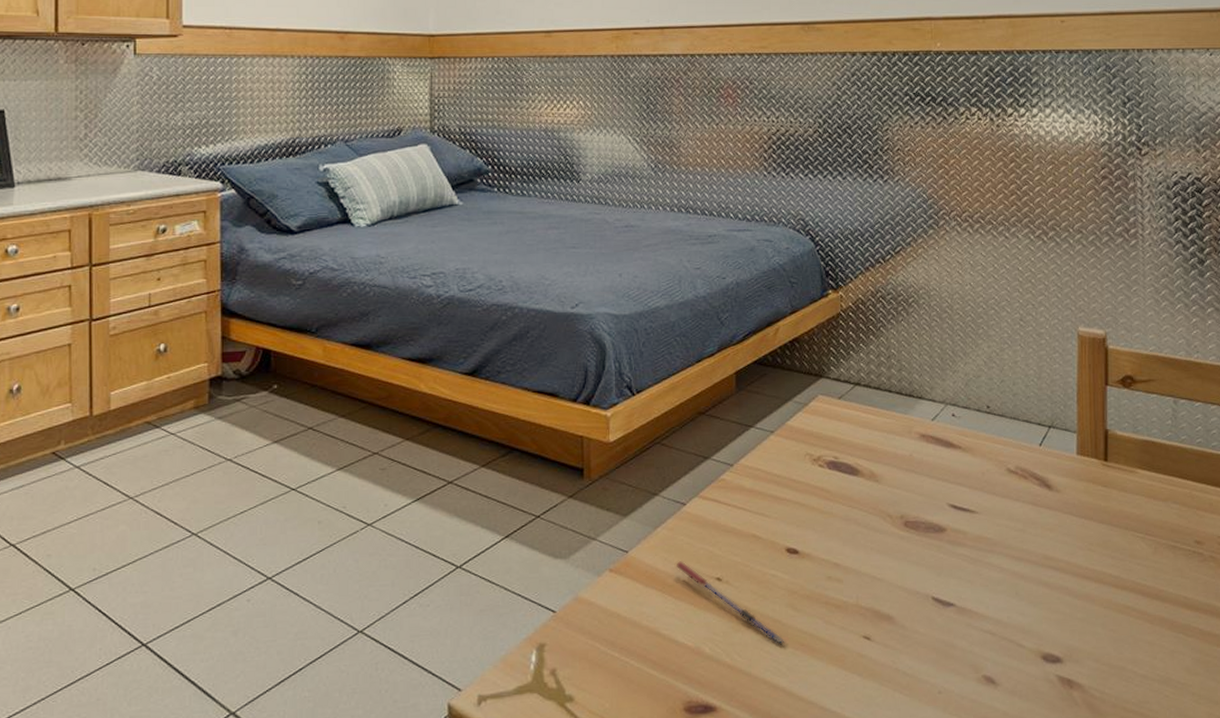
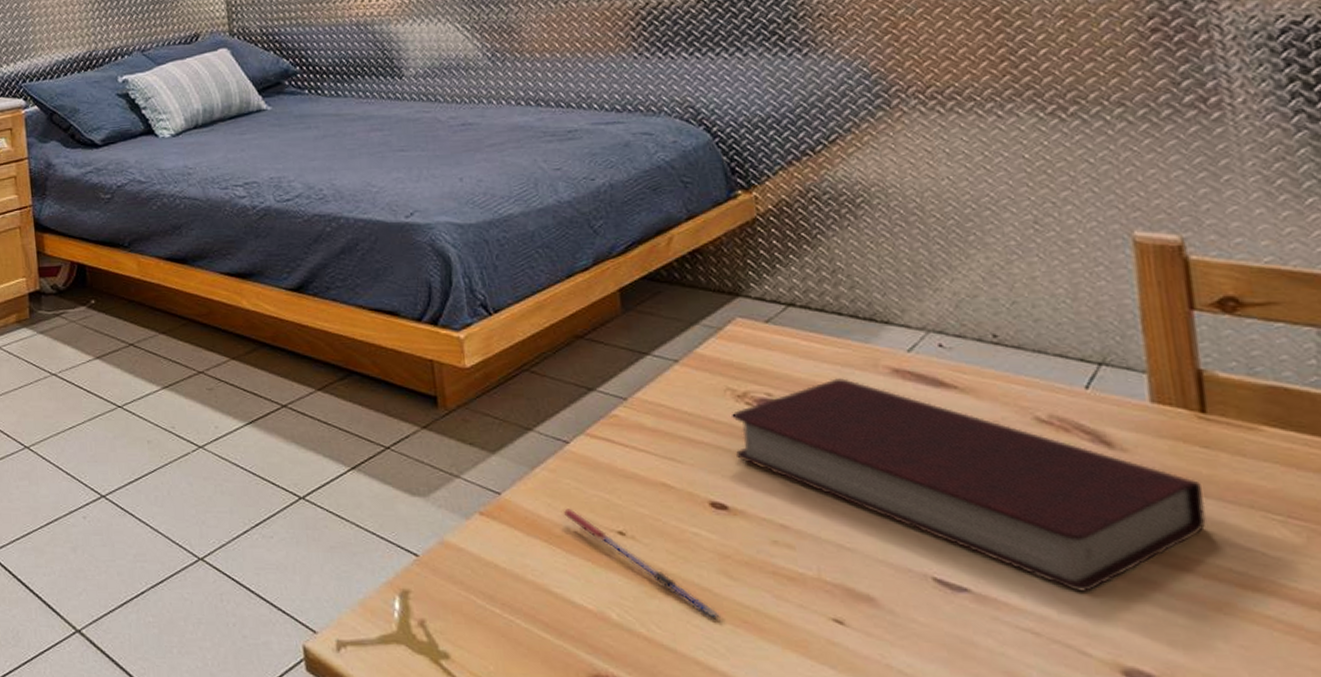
book: none [808,443,1101,599] -> present [732,378,1206,592]

